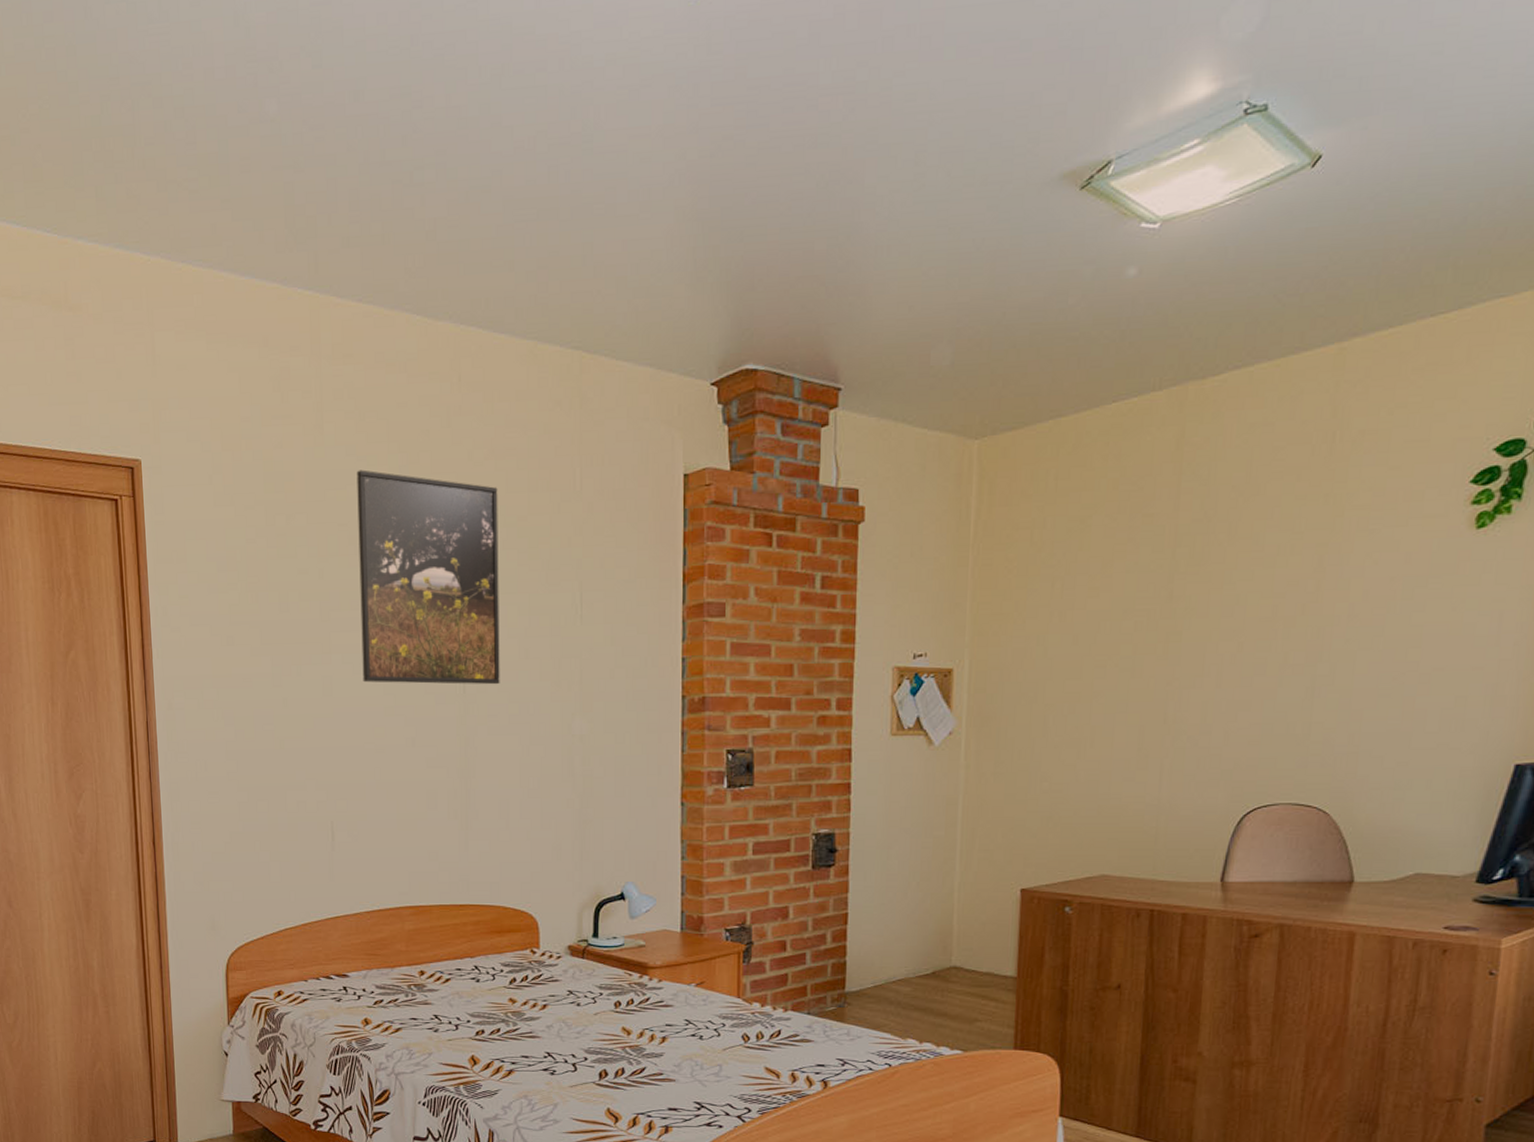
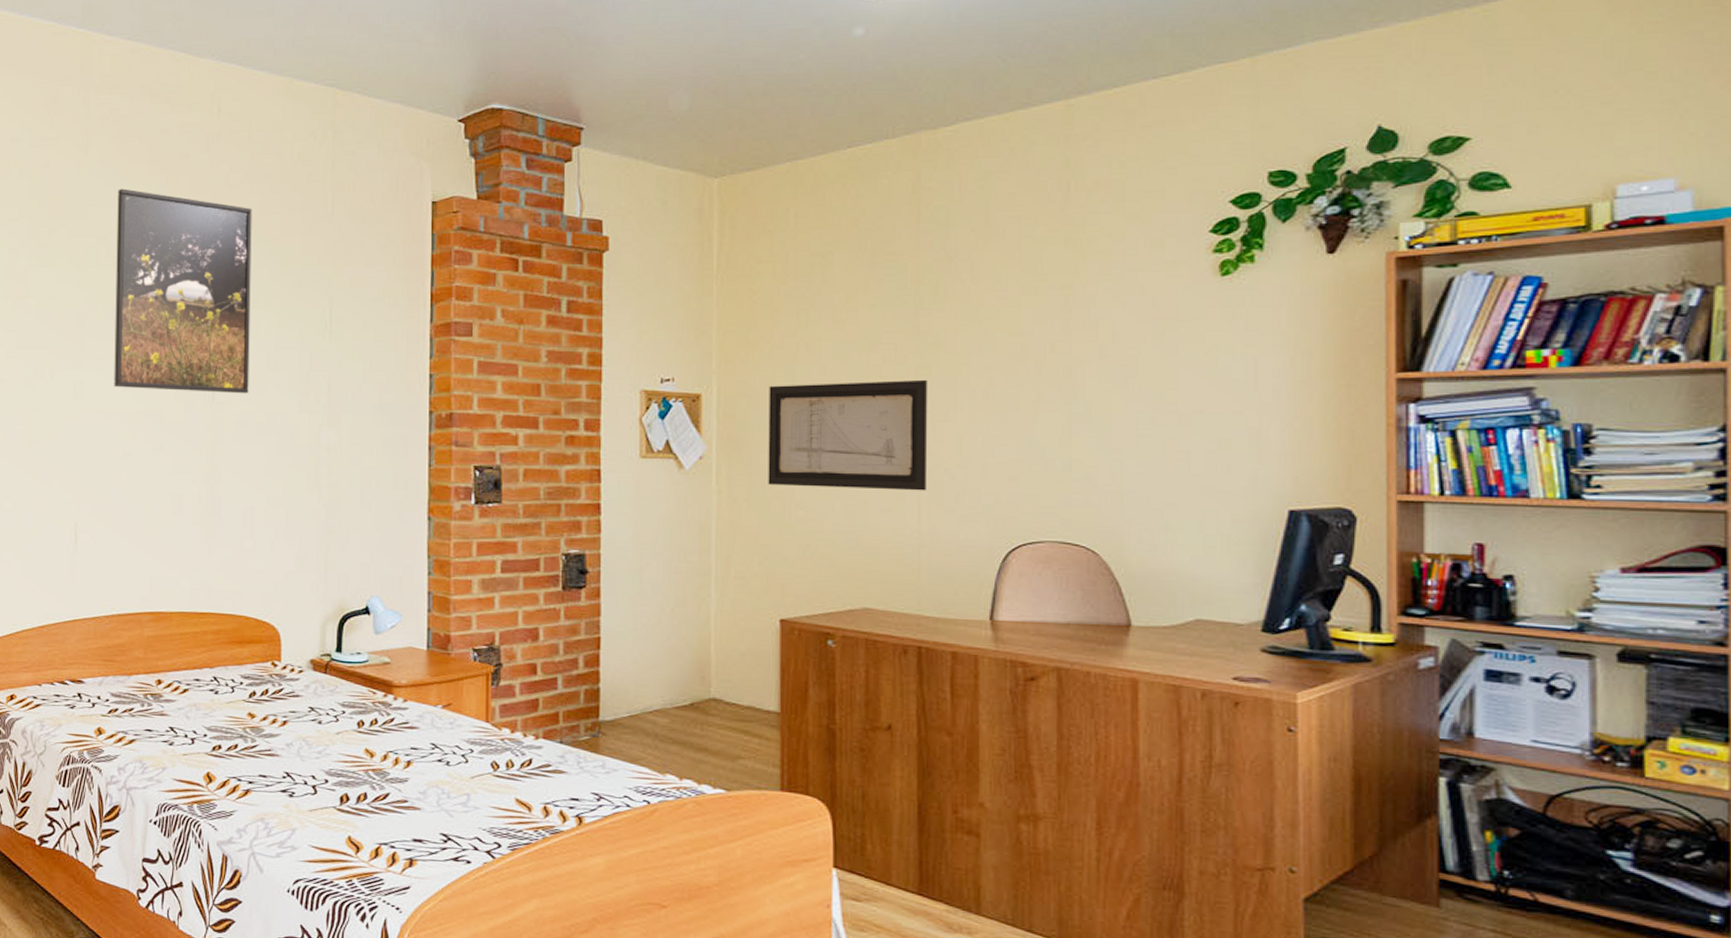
wall art: none [1015,646,1178,759] -> present [768,379,928,491]

